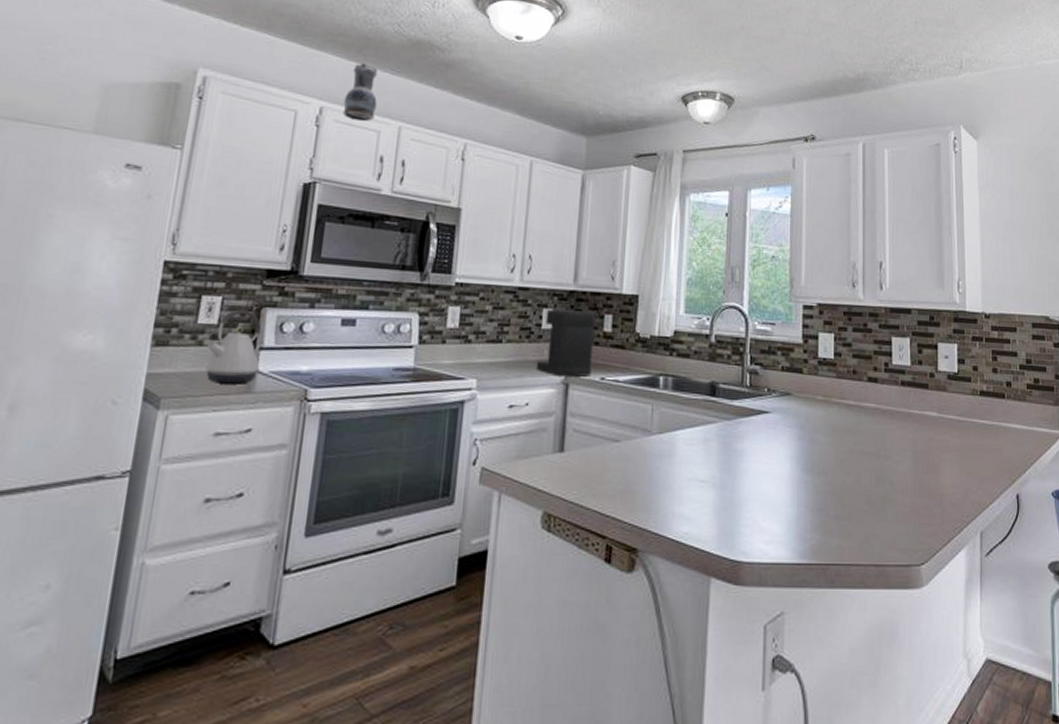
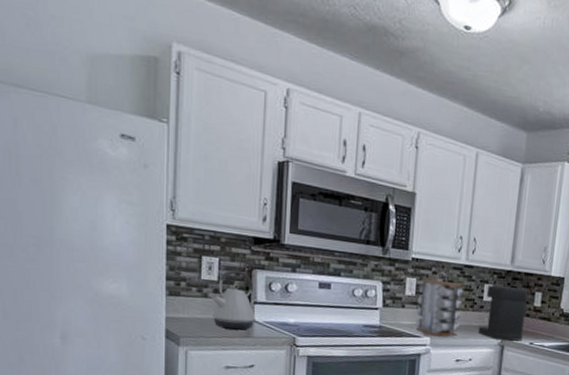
ceramic jug: present [342,63,377,122] -> none [307,46,338,106]
spice rack: none [458,297,517,379] -> present [415,271,463,338]

